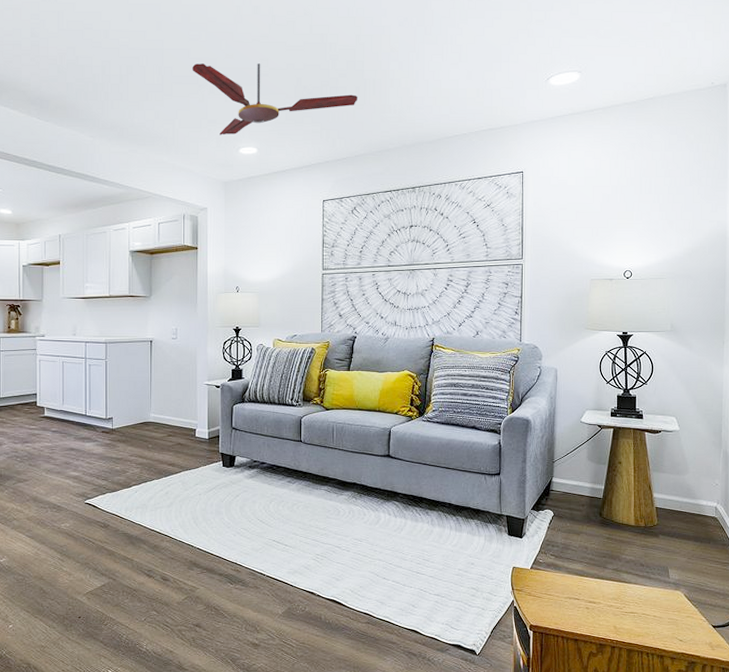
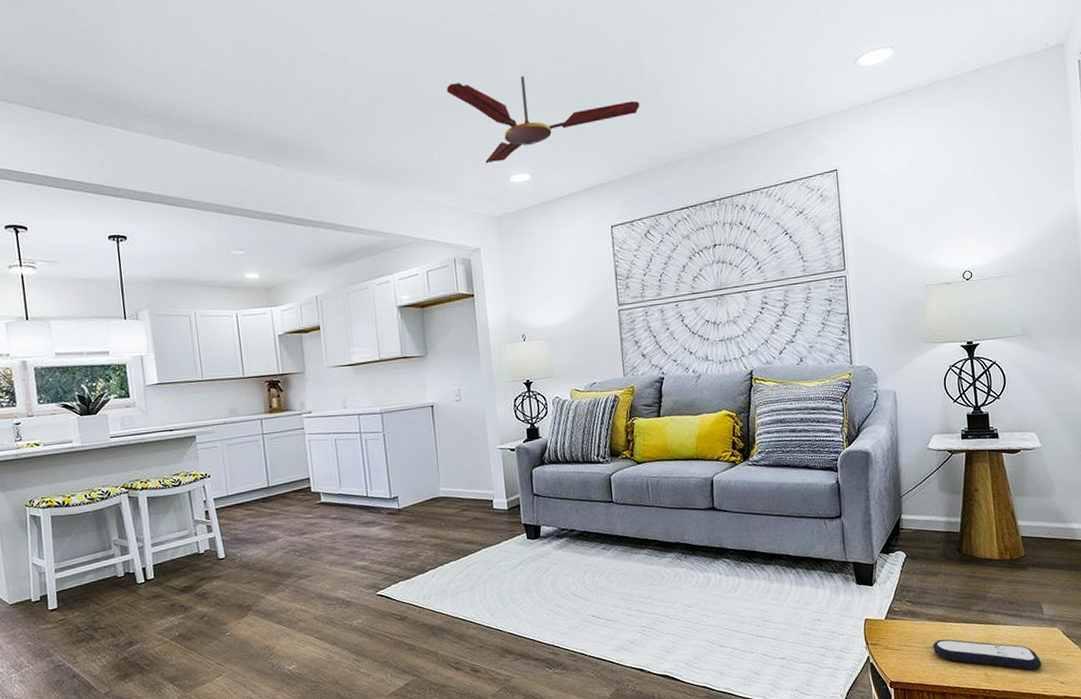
remote control: none [570,591,665,627] -> present [933,639,1042,671]

